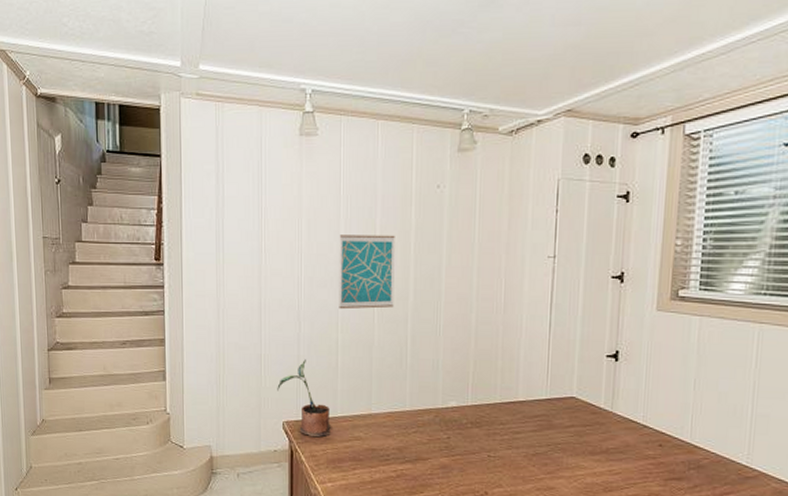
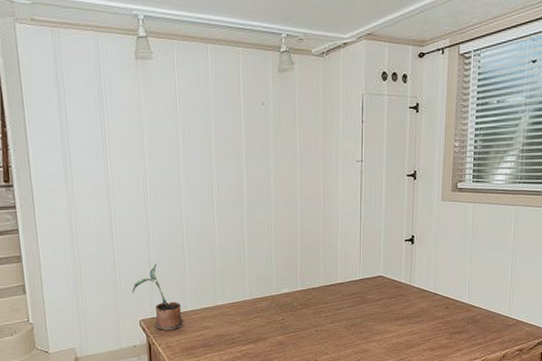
wall art: present [339,235,395,310] -> none [179,148,231,217]

